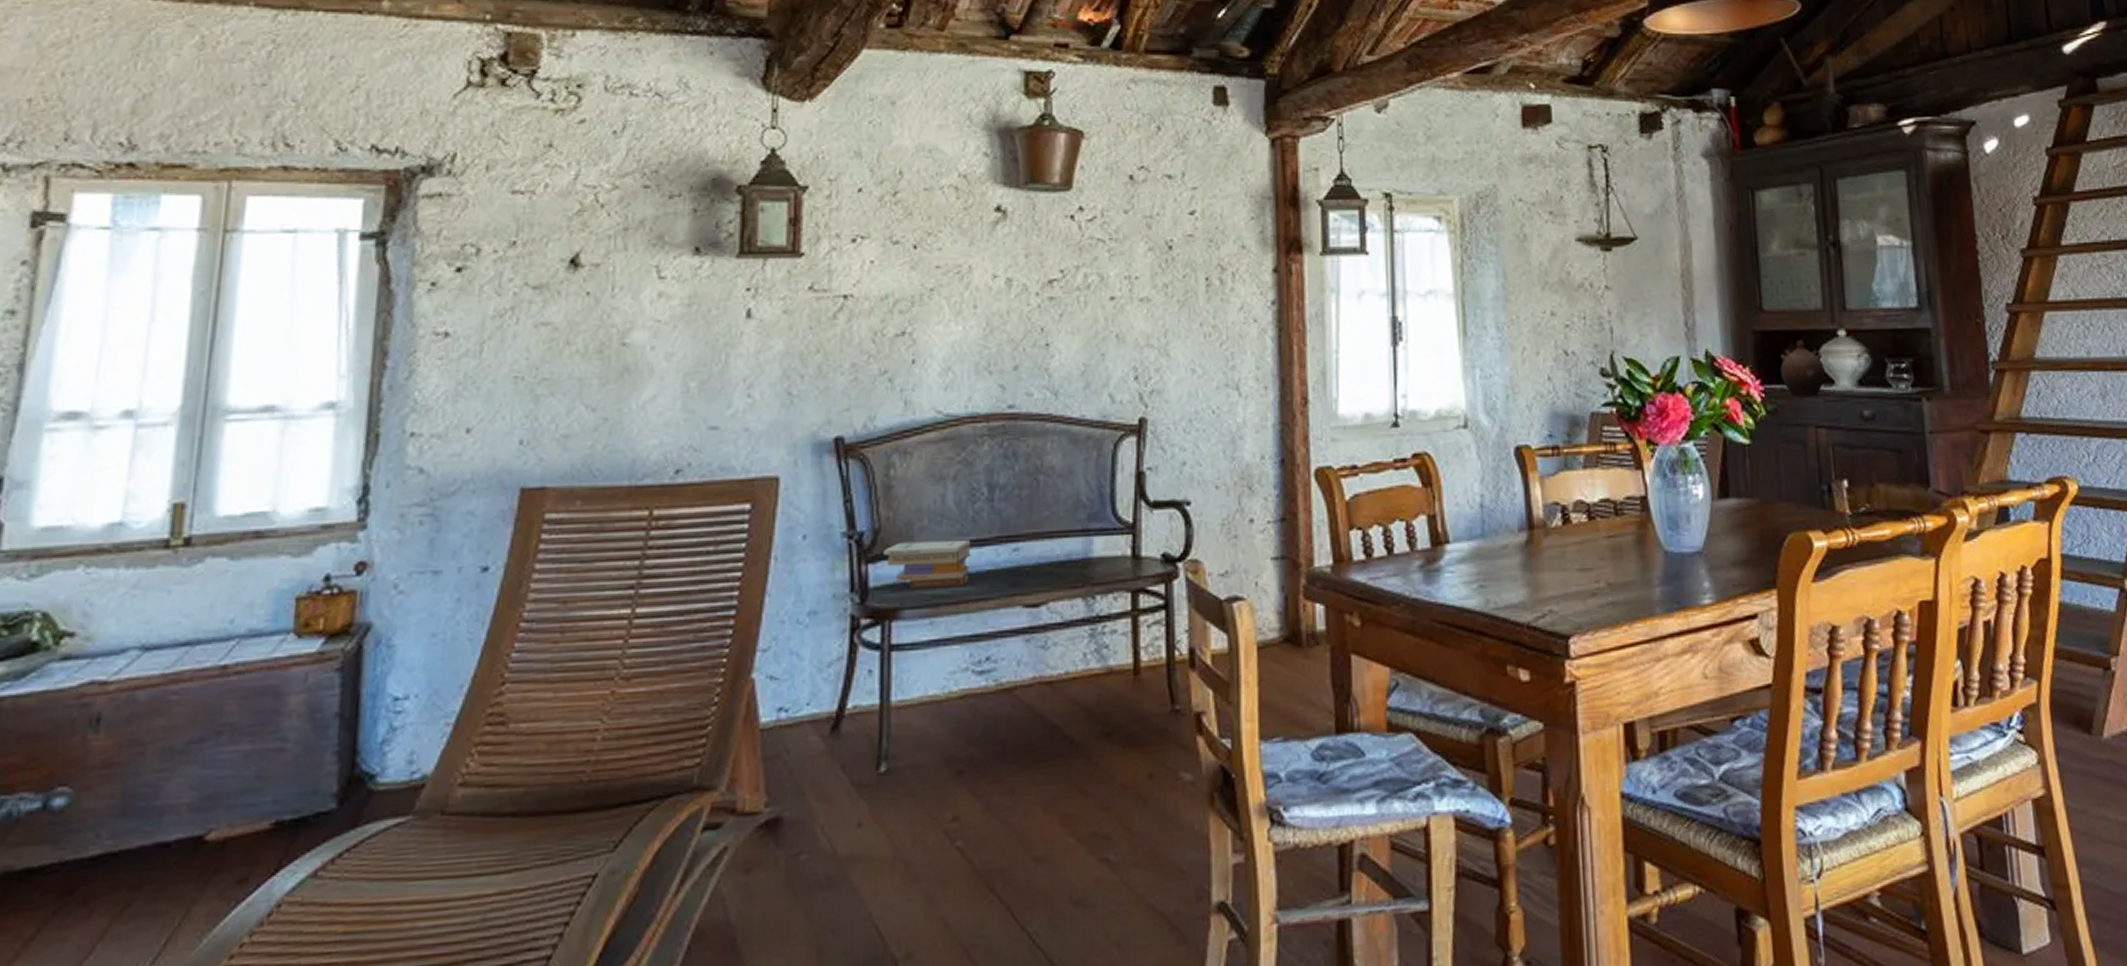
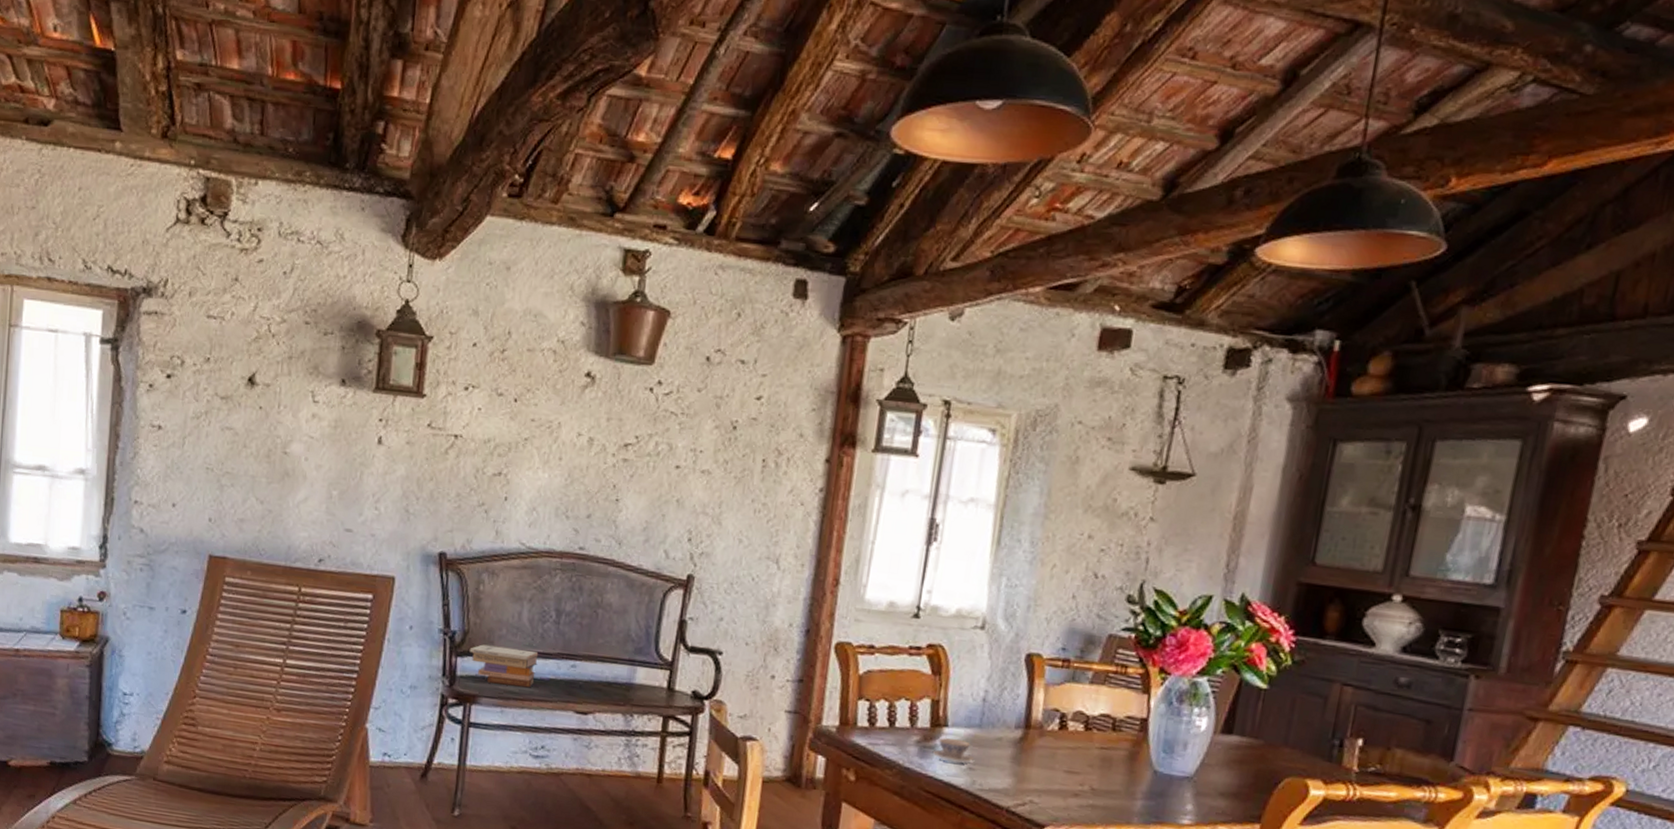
teacup: none [1438,556,1483,584] -> present [932,738,974,764]
ceramic jug: present [1780,340,1825,398] -> none [1317,598,1369,656]

